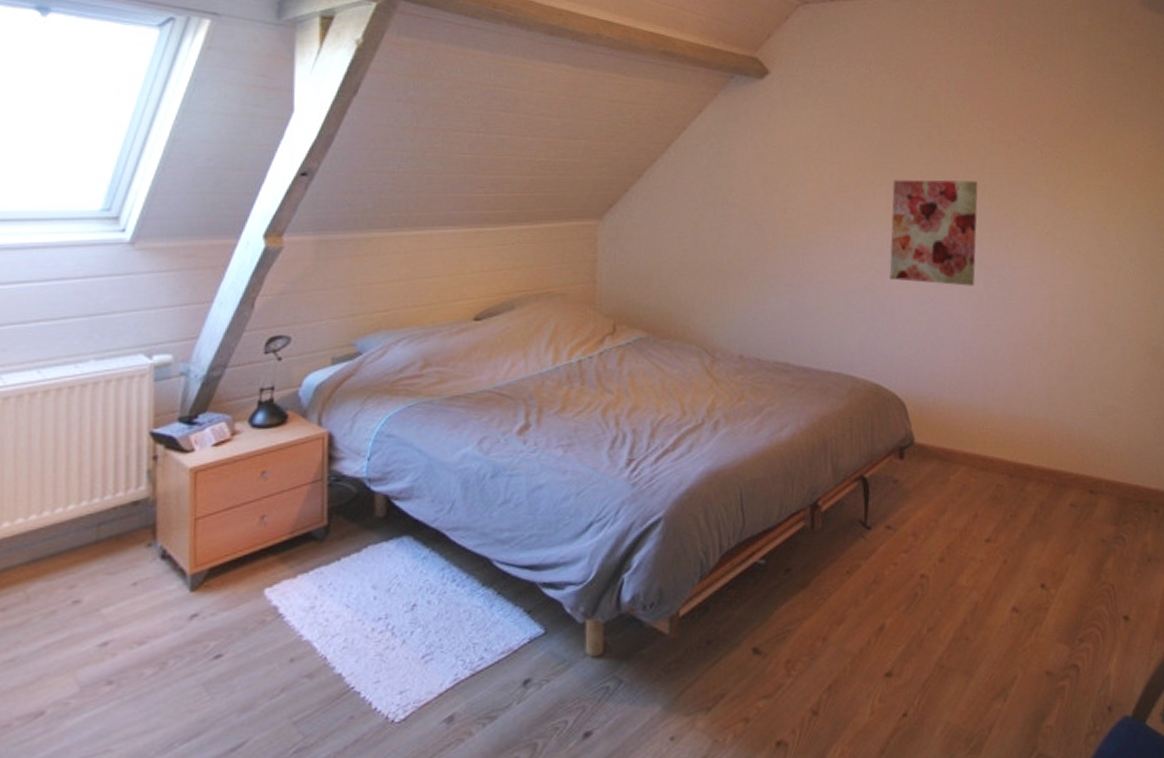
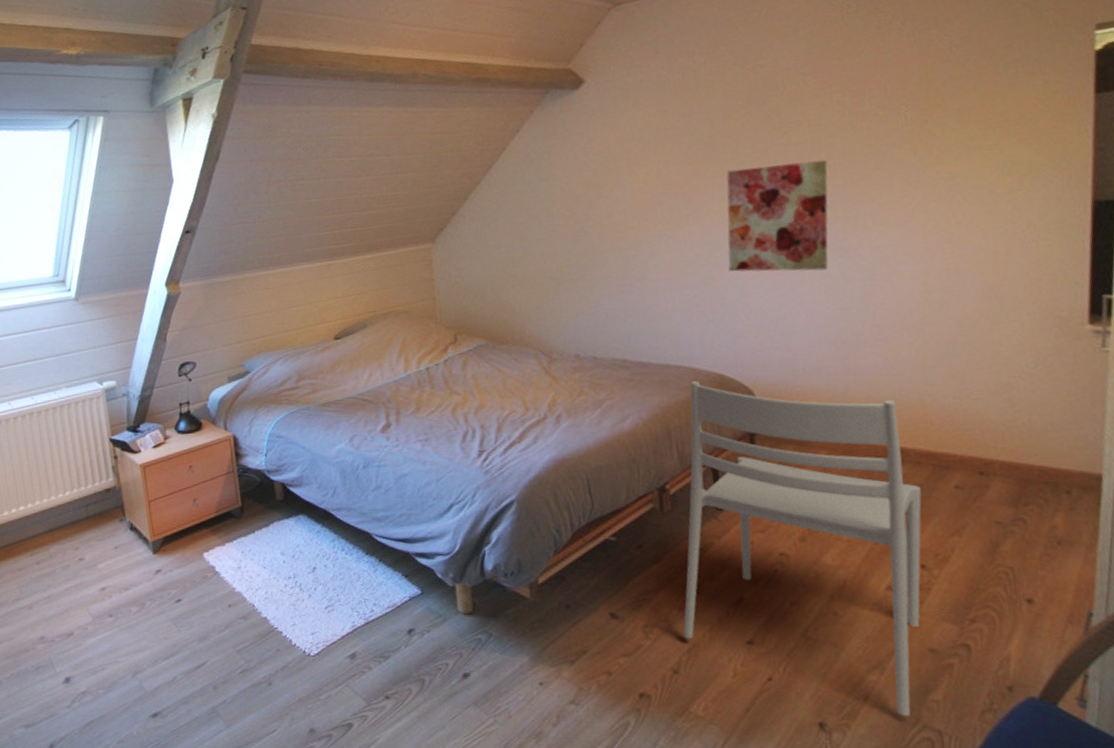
chair: none [825,390,1044,747] -> present [683,381,922,717]

